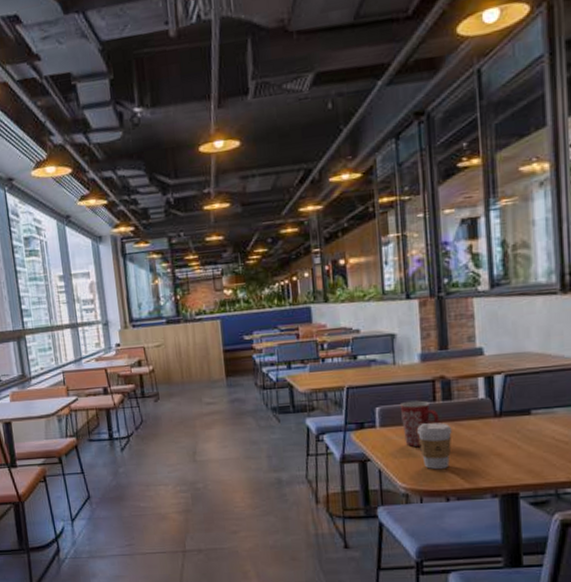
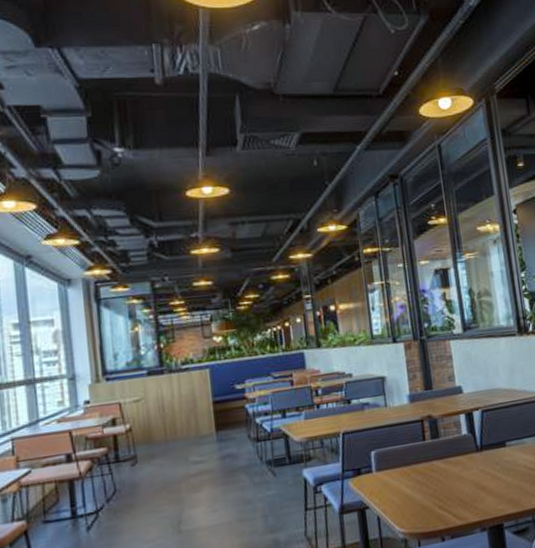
mug: present [399,400,440,448] -> none [393,441,430,489]
coffee cup: present [417,422,452,470] -> none [411,461,442,510]

